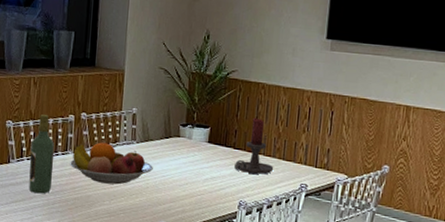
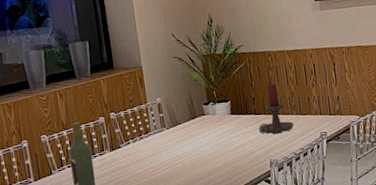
fruit bowl: present [70,142,153,185] -> none [109,135,187,174]

